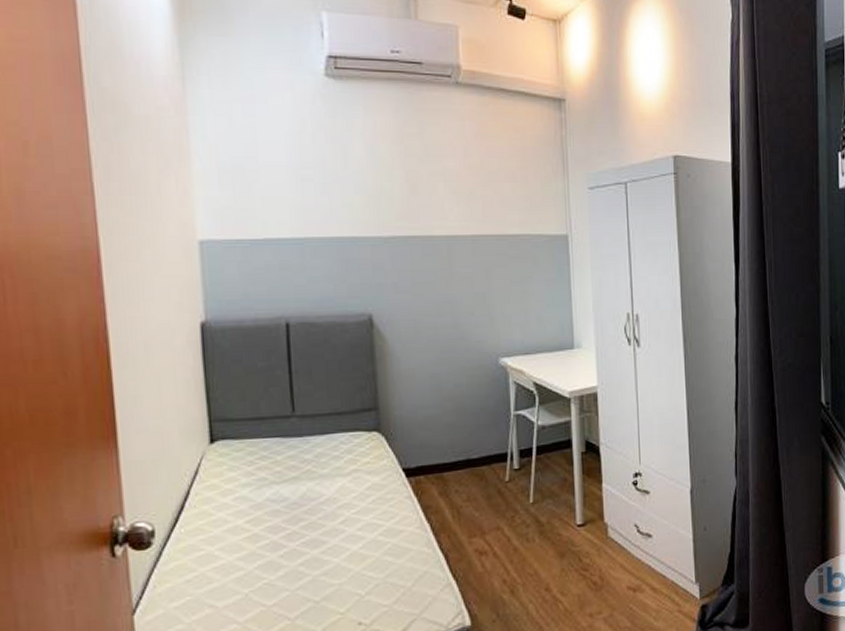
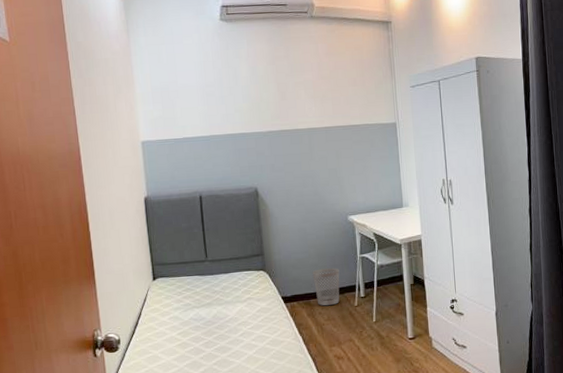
wastebasket: none [447,428,486,482] -> present [312,268,340,306]

